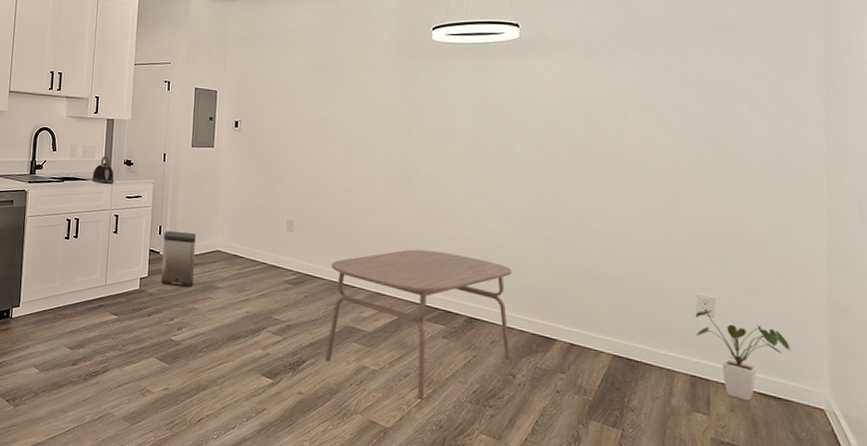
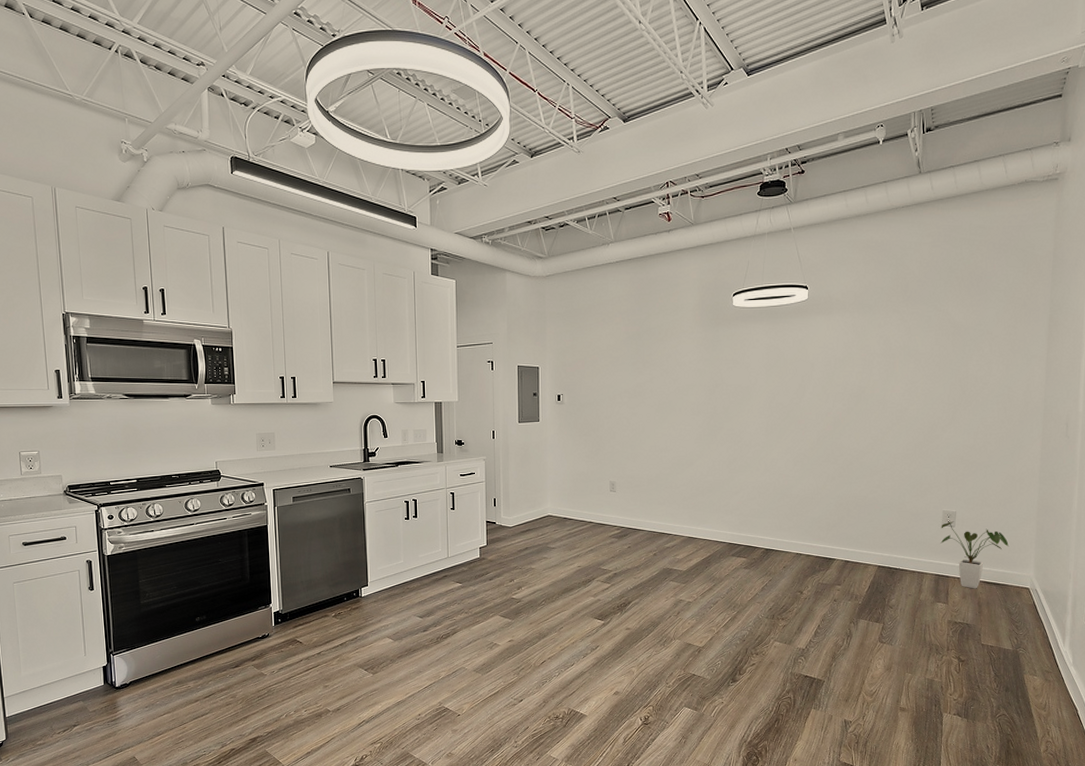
kettle: present [91,156,114,184] -> none [425,438,447,464]
pedal bin: present [161,230,197,288] -> none [498,501,529,552]
dining table: present [325,249,512,400] -> none [647,496,800,621]

